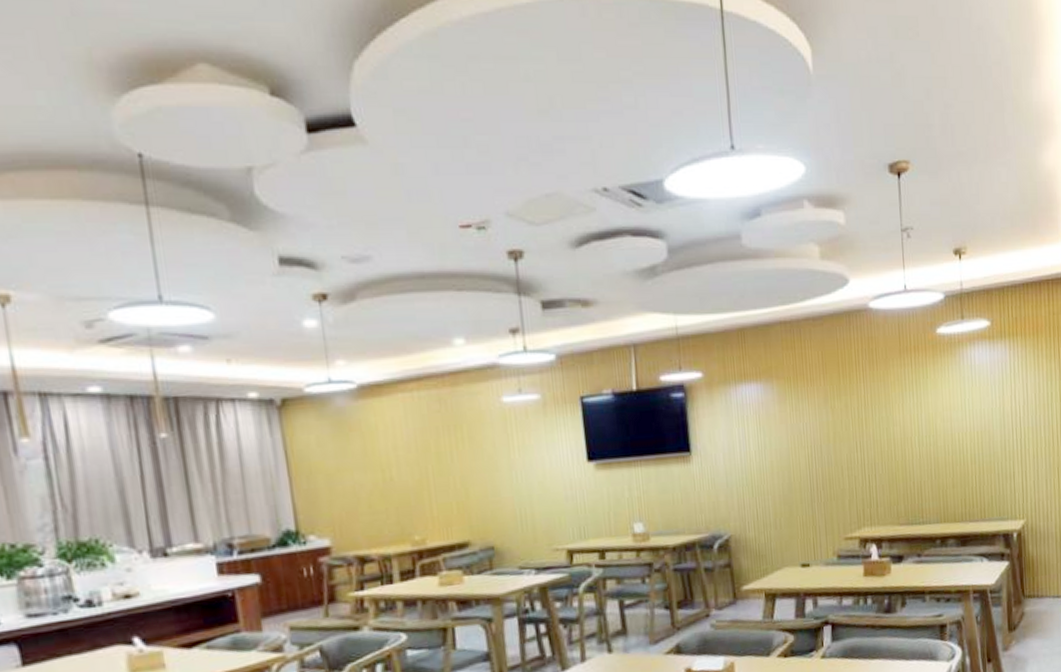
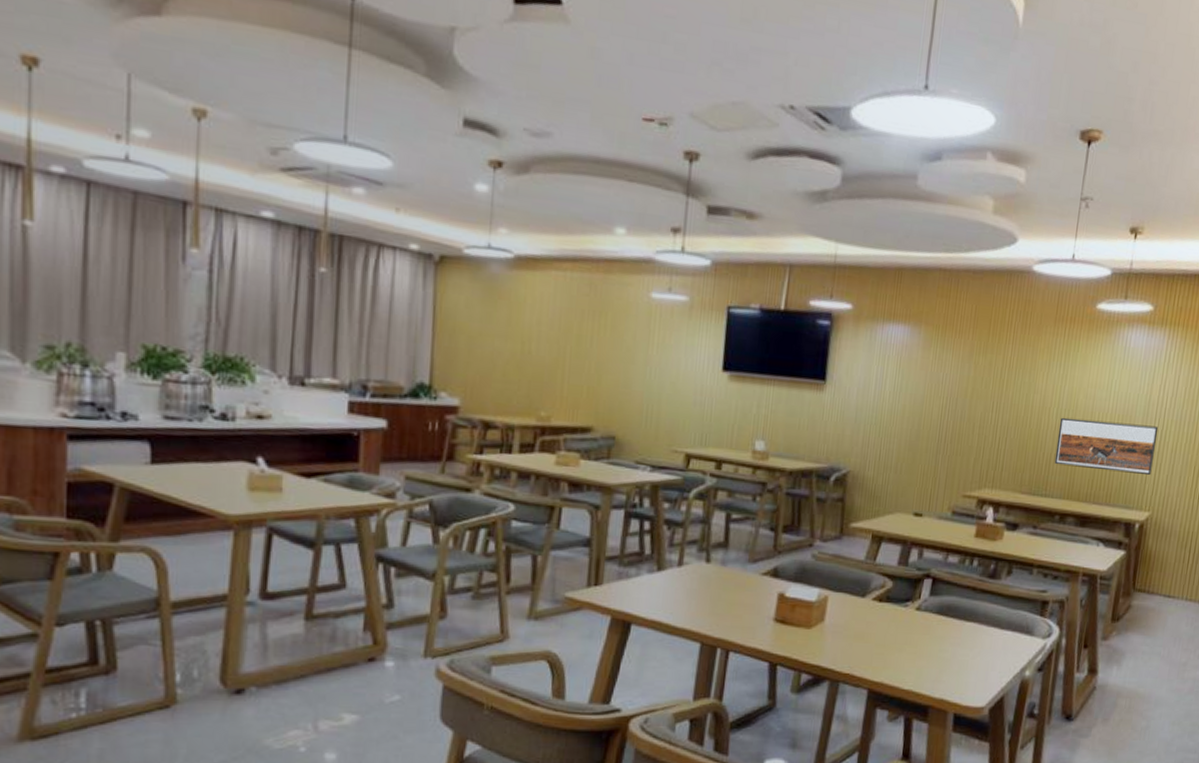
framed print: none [922,436,1018,491] -> present [1054,417,1159,475]

